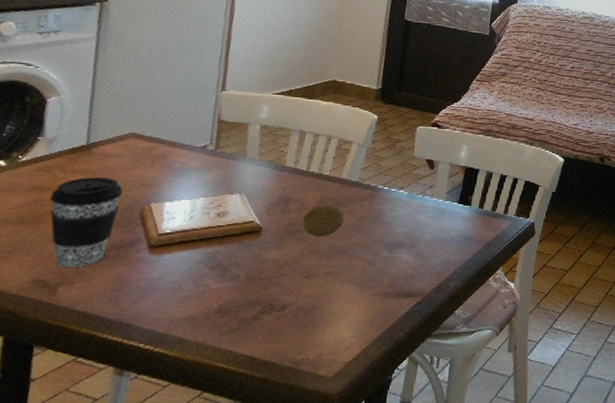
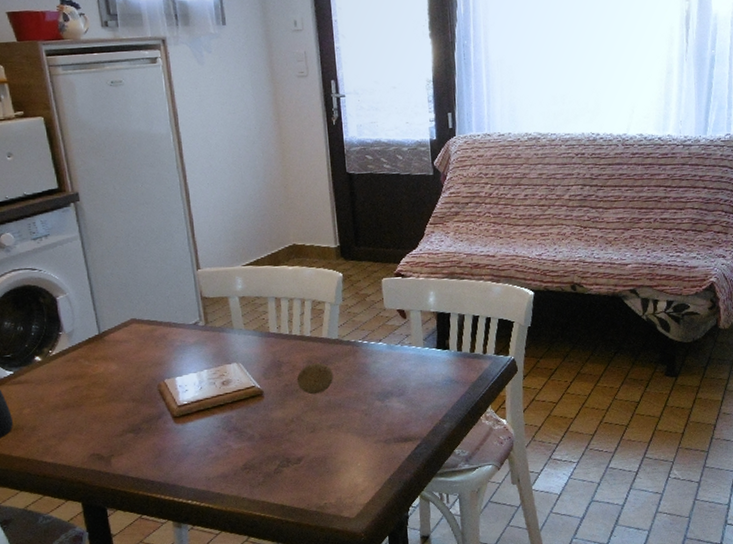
coffee cup: present [50,177,123,267] -> none [83,361,141,442]

